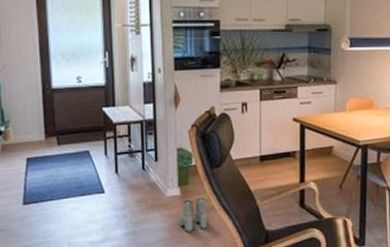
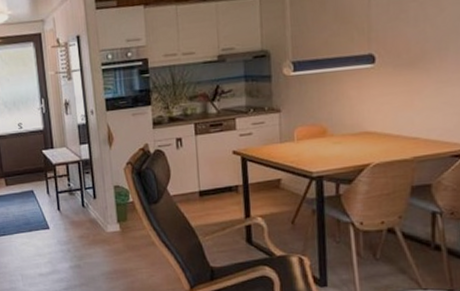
boots: present [178,197,208,232] -> none [119,233,149,267]

